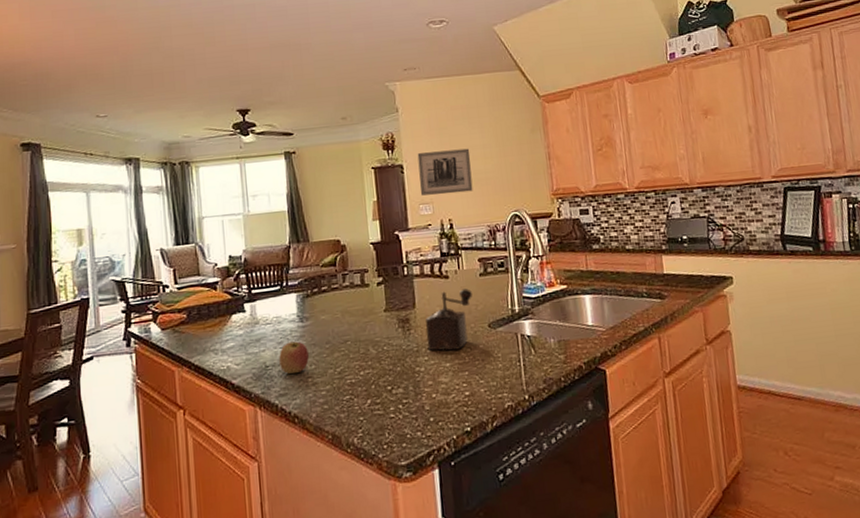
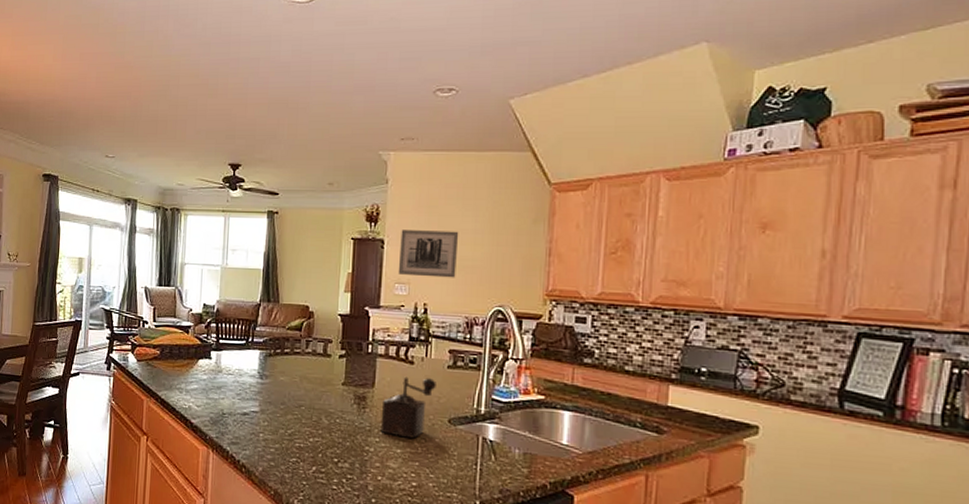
apple: present [279,341,309,375] -> none [235,395,263,427]

